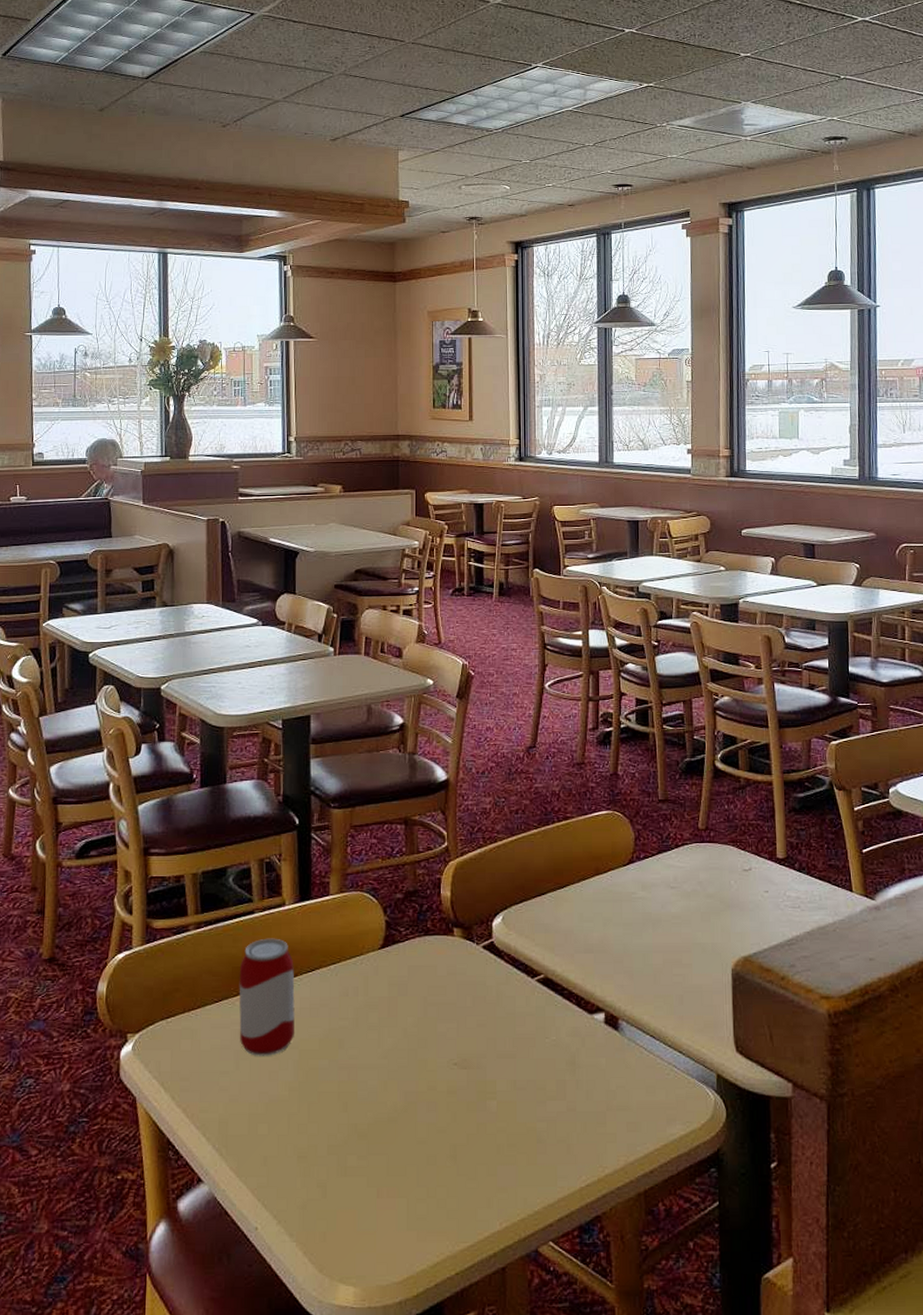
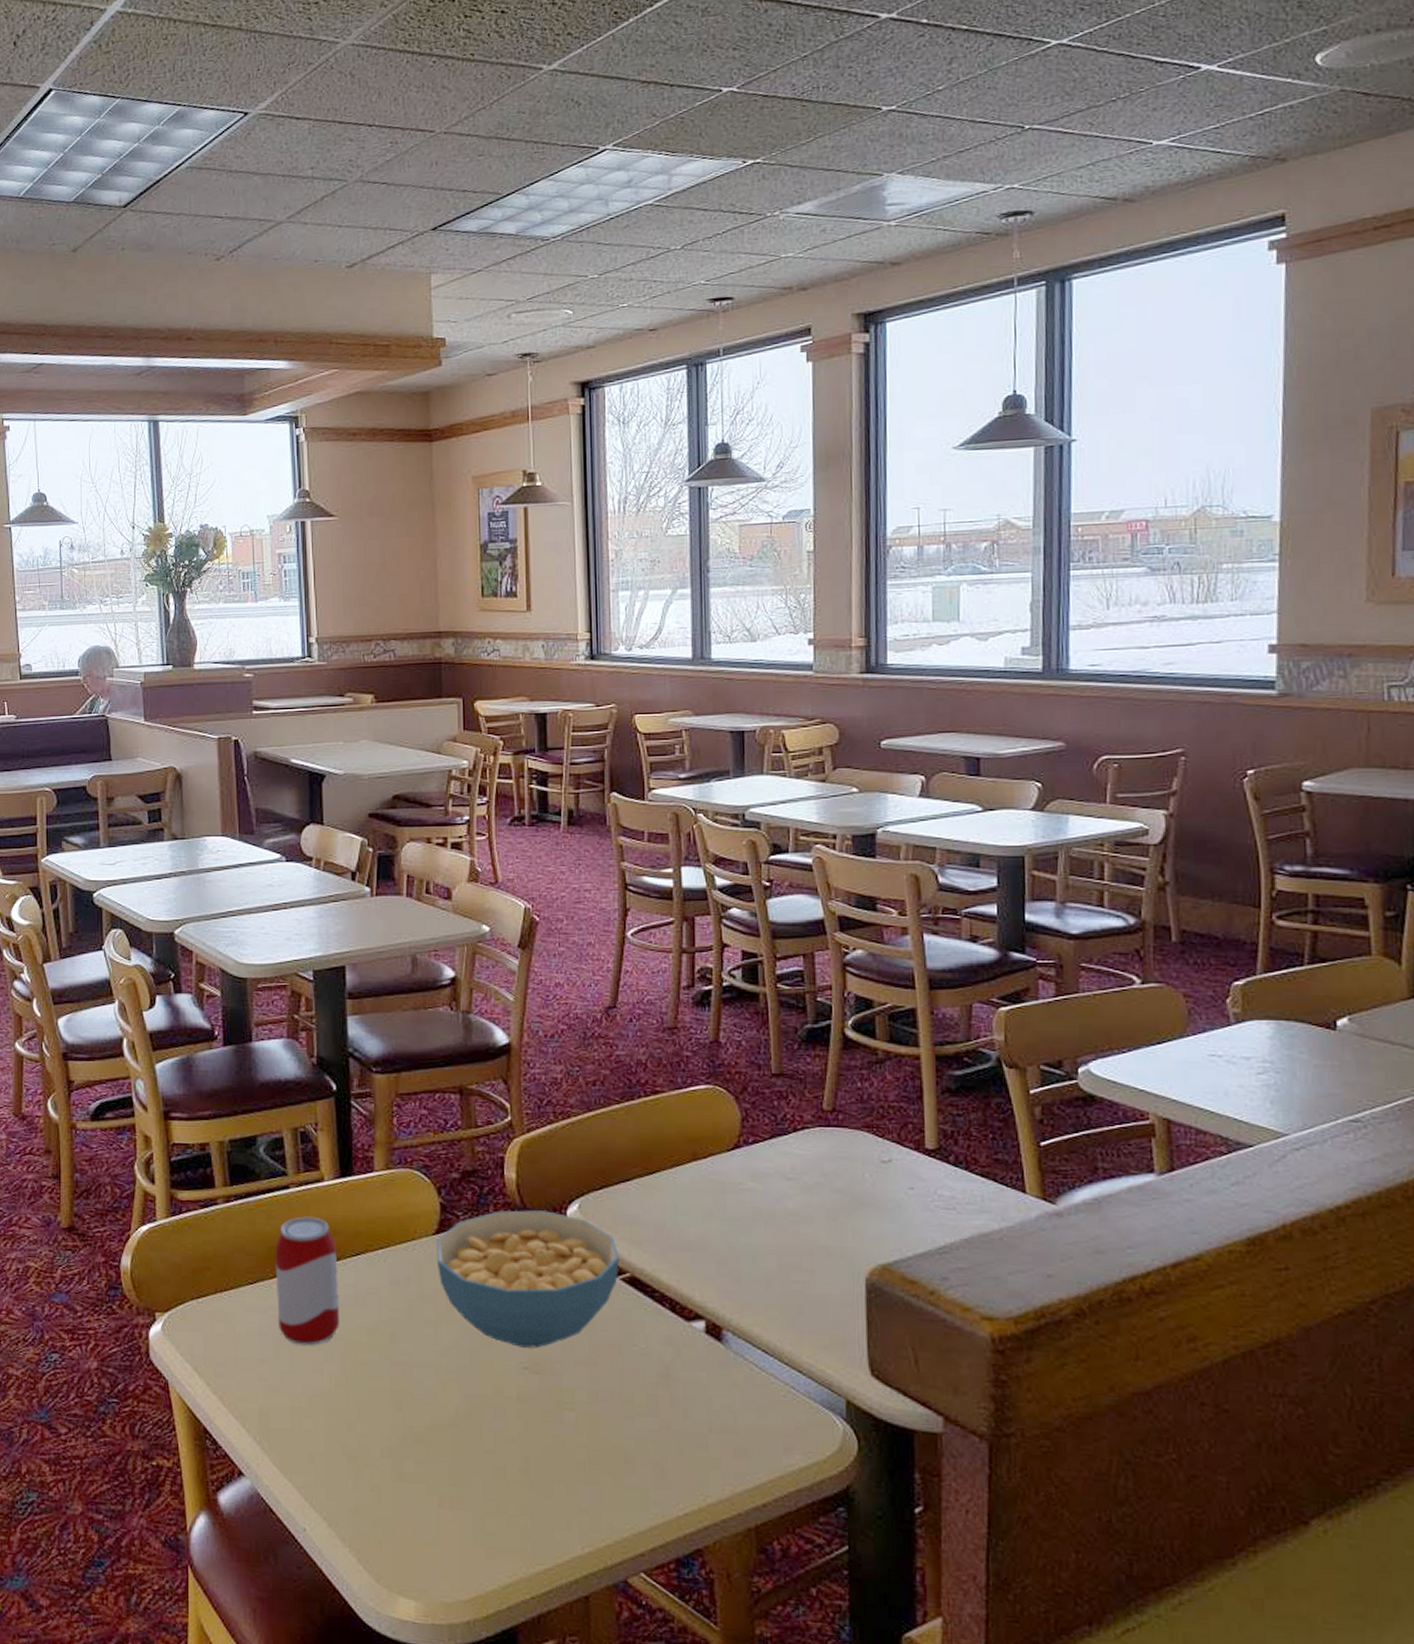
cereal bowl: none [381,924,535,1047] -> present [436,1210,619,1349]

